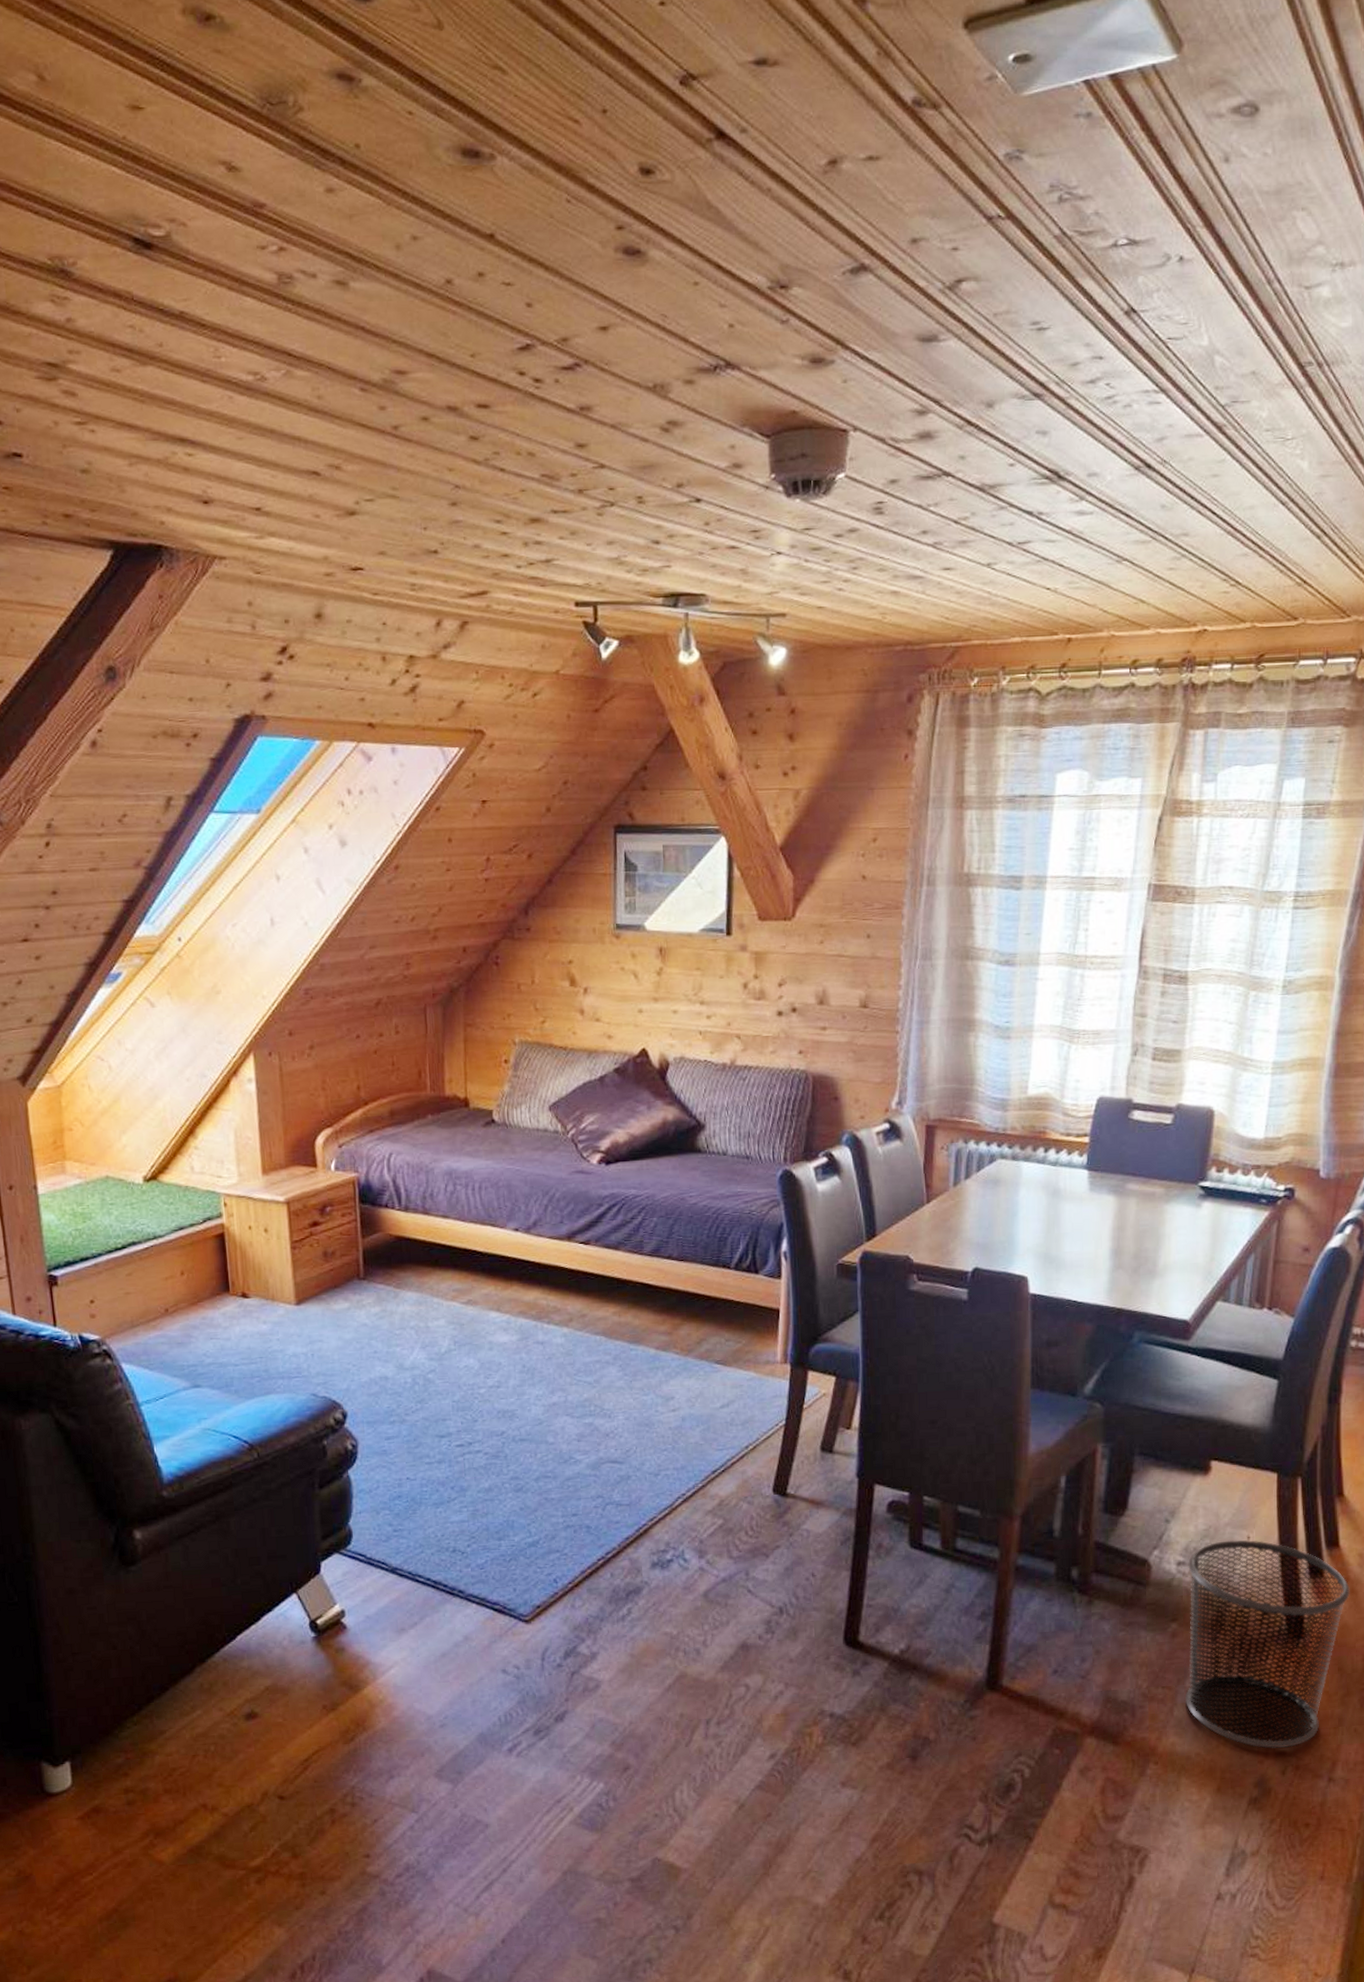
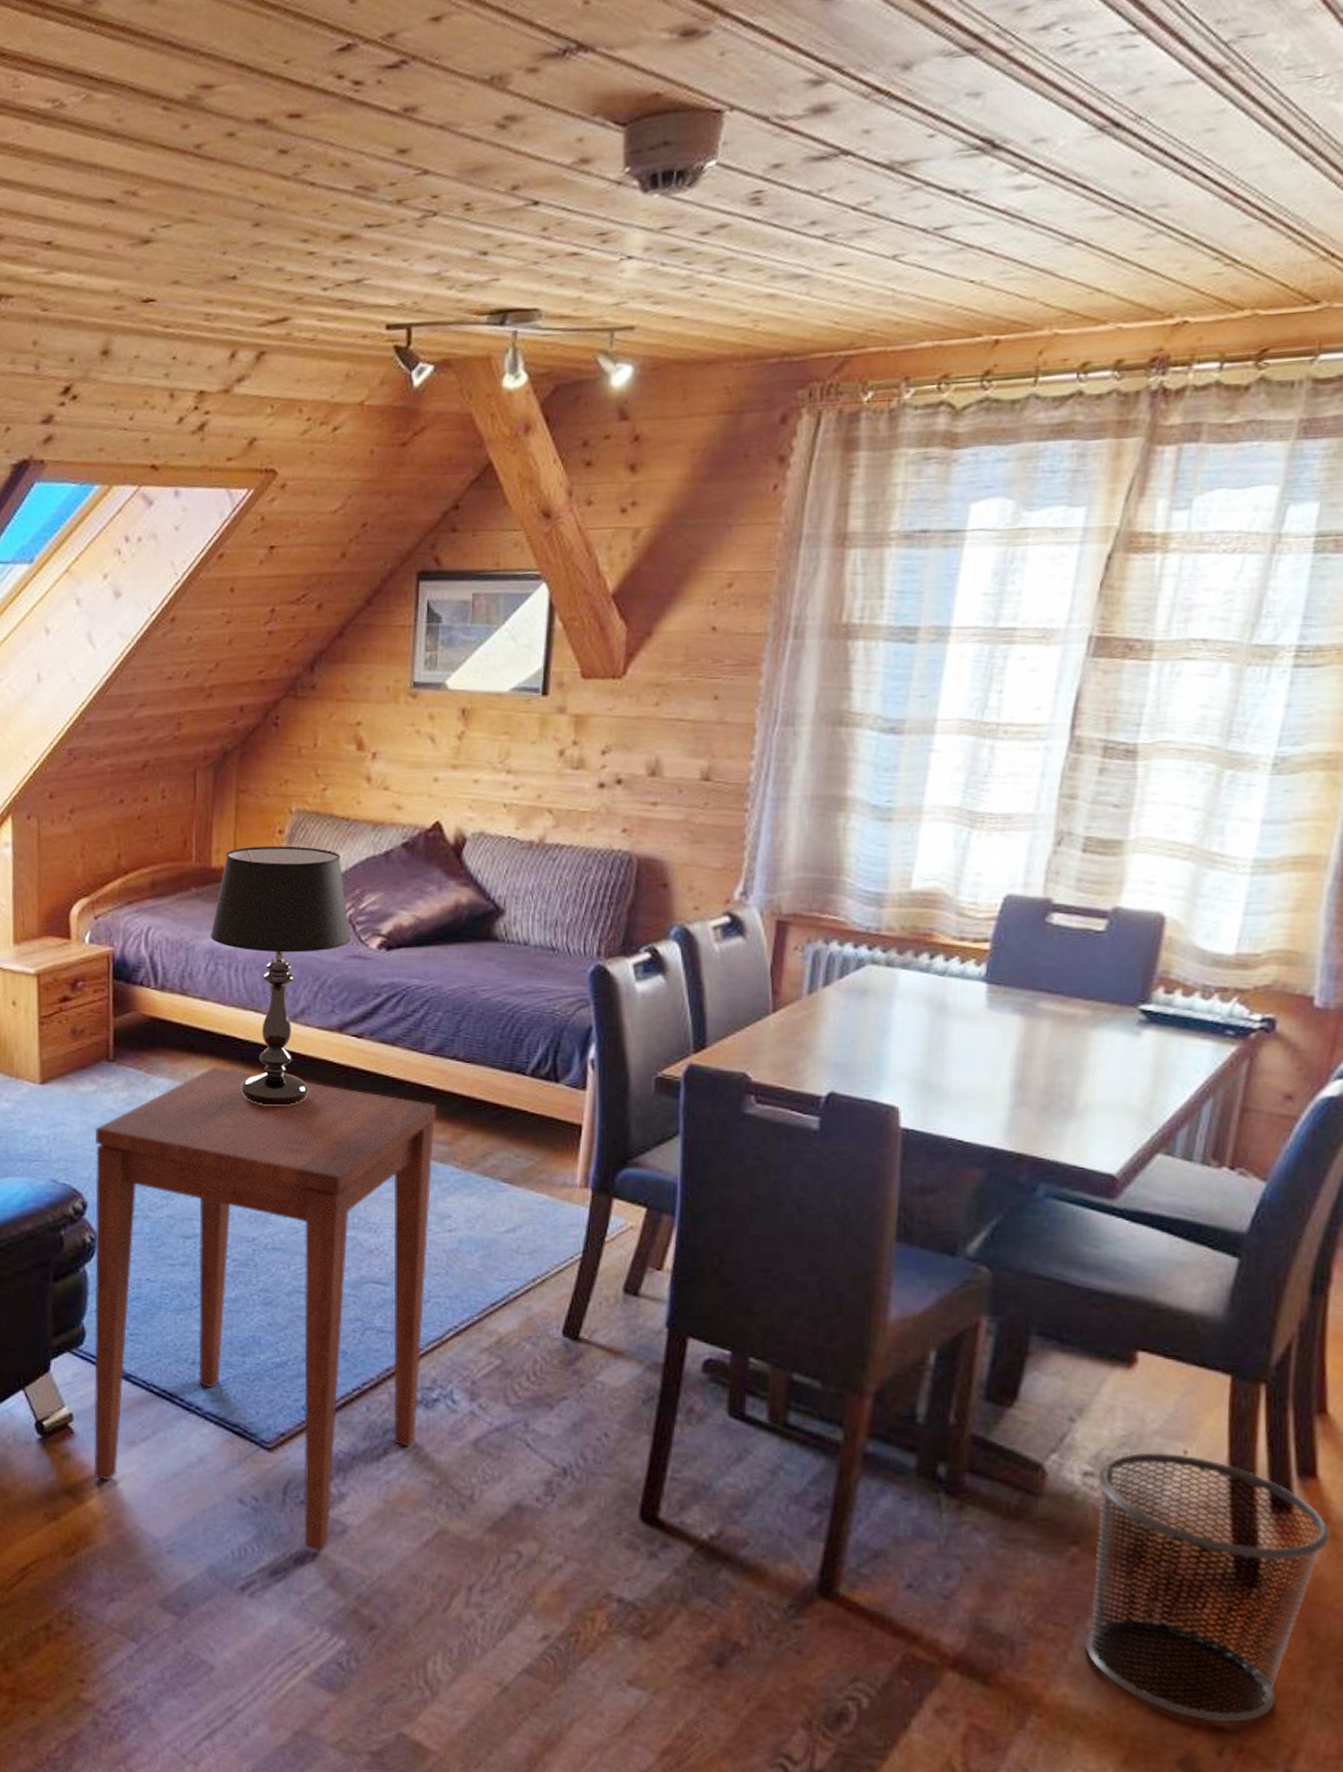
side table: none [350,1278,657,1709] -> present [93,1067,437,1553]
table lamp: none [447,1074,573,1311] -> present [210,846,350,1106]

